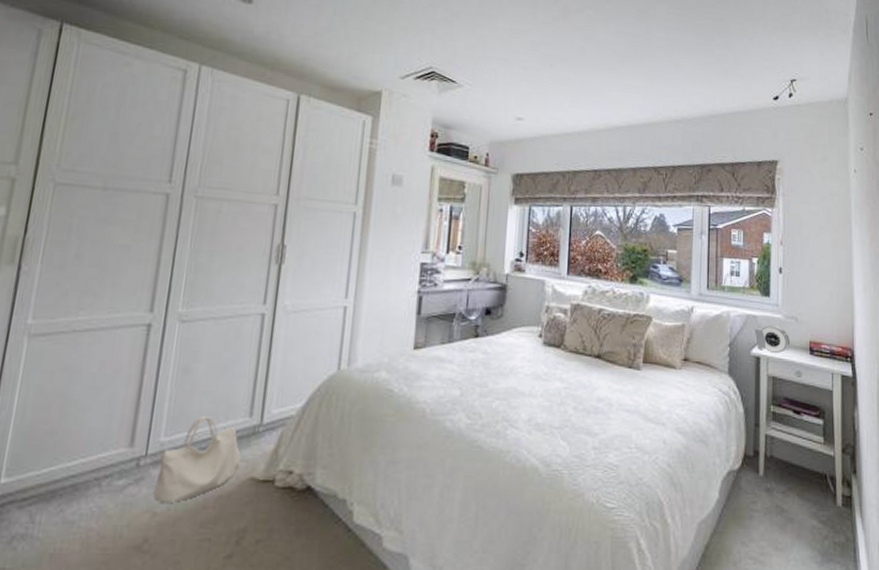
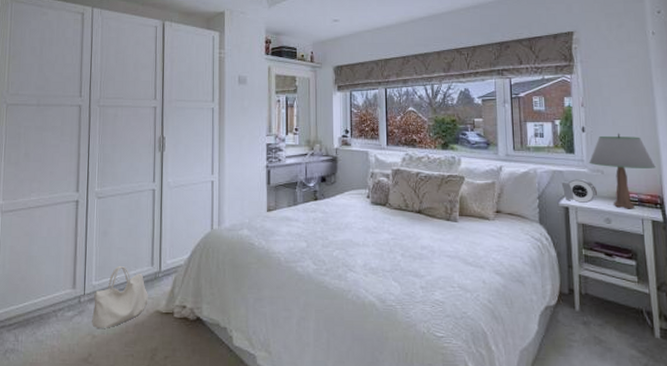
table lamp: none [783,277,849,362] -> present [588,133,656,209]

